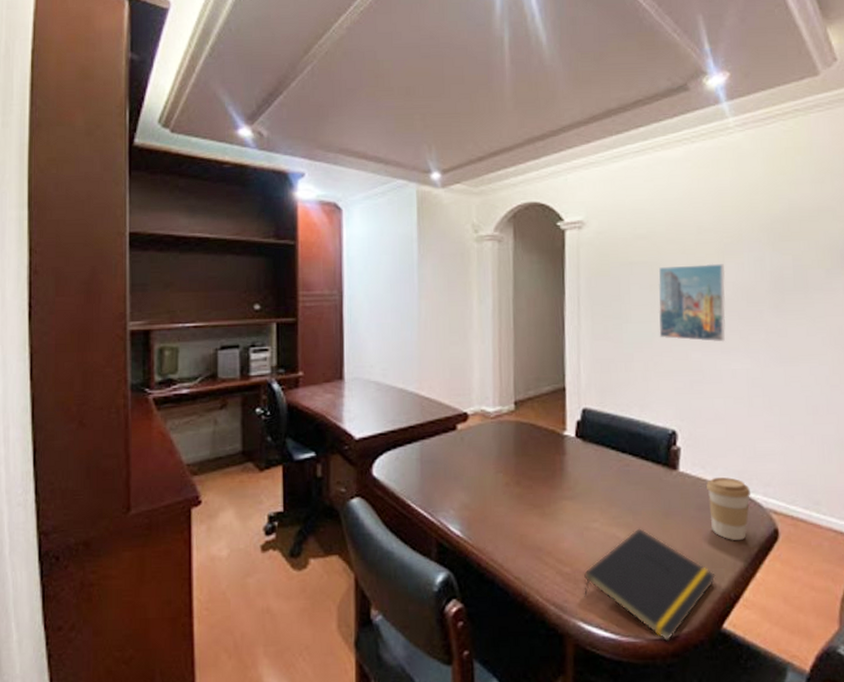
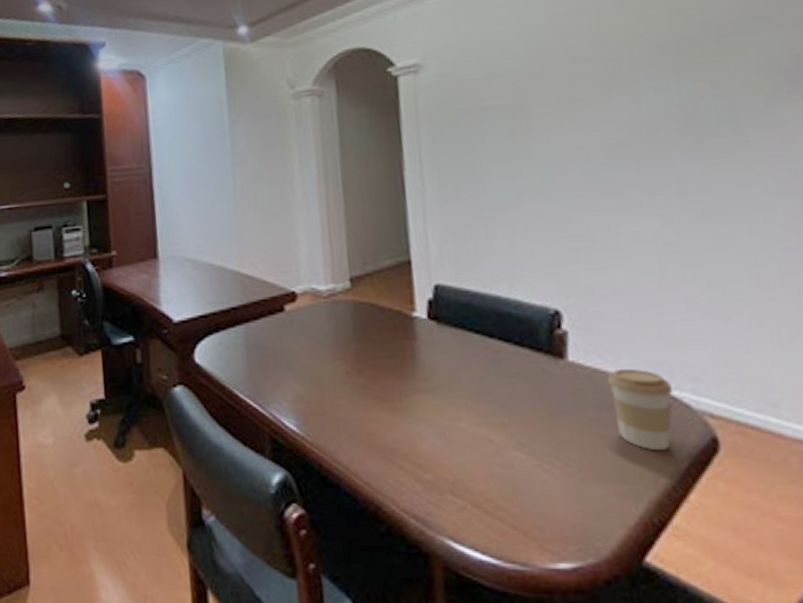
notepad: present [583,528,716,642] -> none [449,430,630,574]
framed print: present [658,263,726,343] -> none [521,100,620,199]

